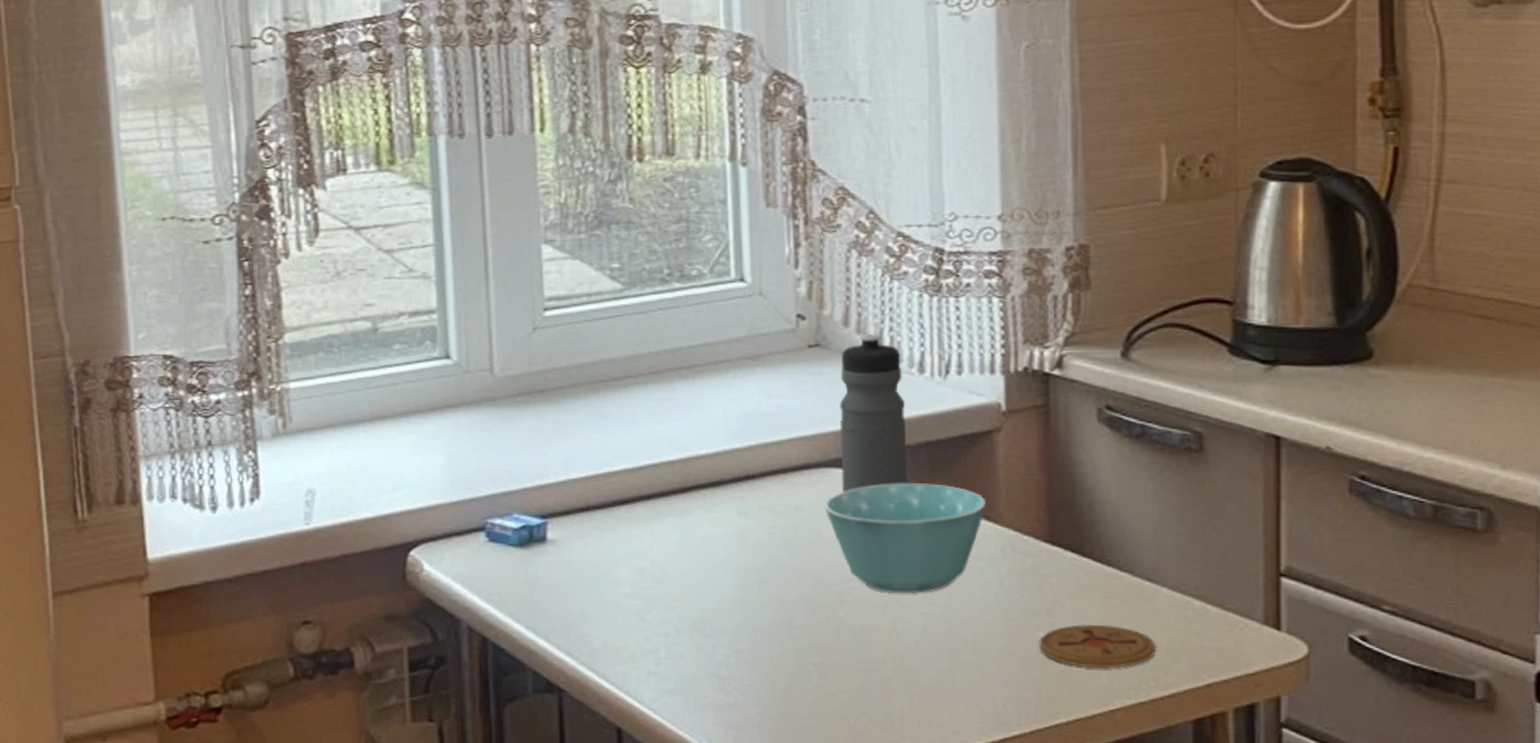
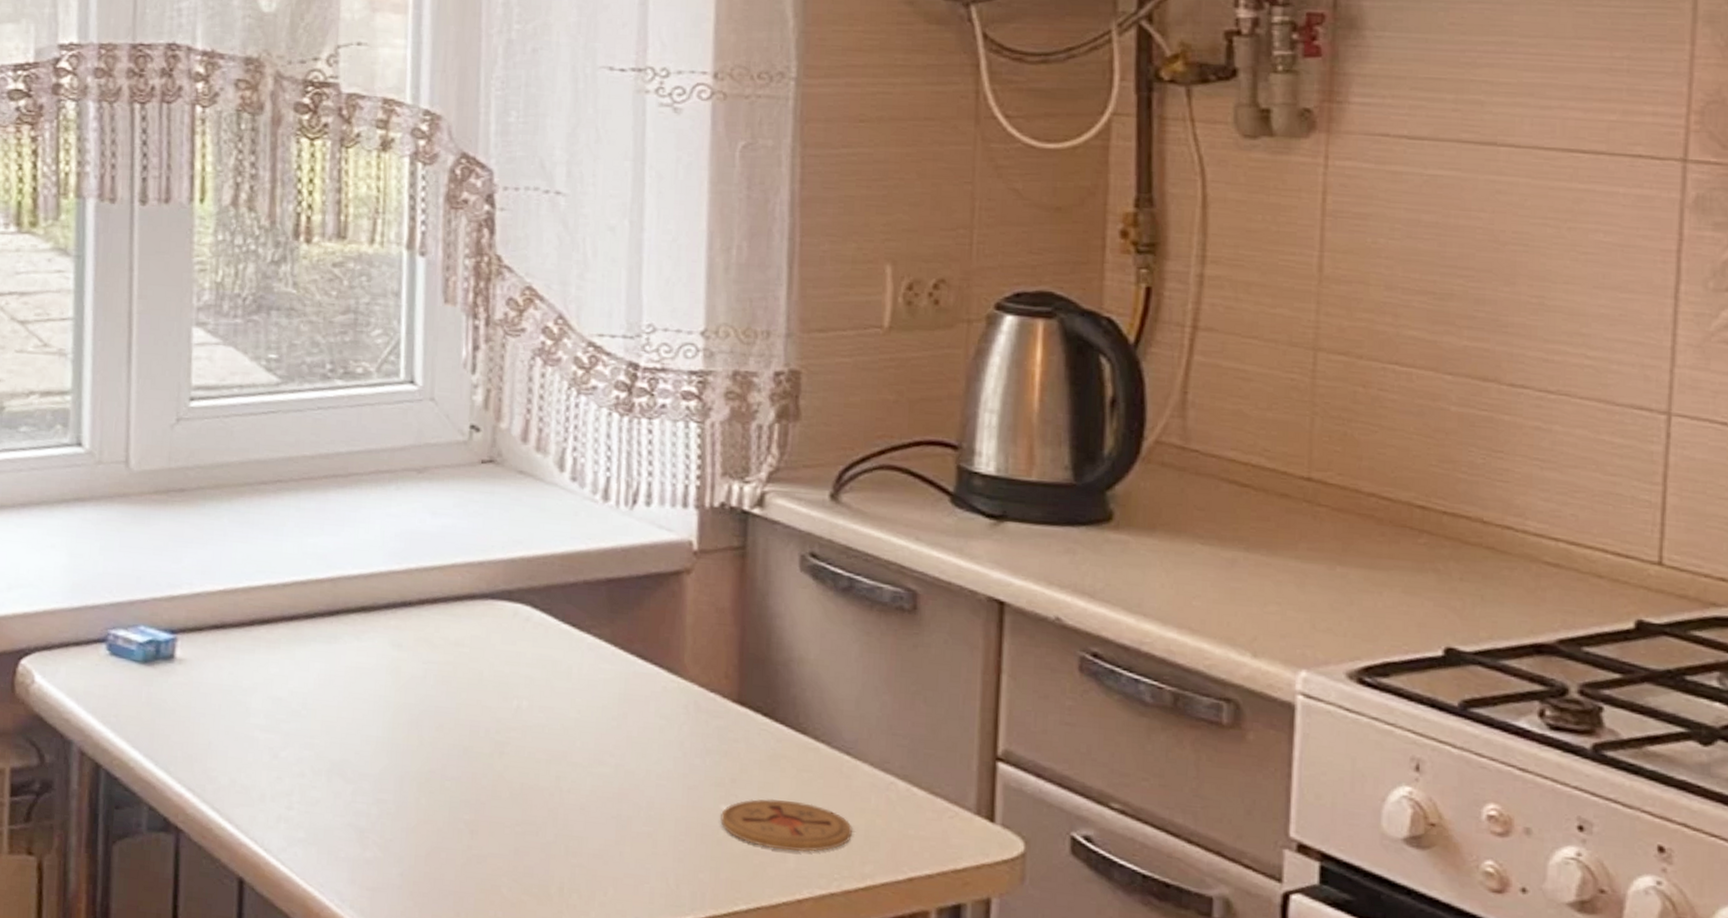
bowl: present [824,483,986,594] -> none [488,623,670,751]
water bottle: present [839,333,908,493] -> none [509,452,586,630]

